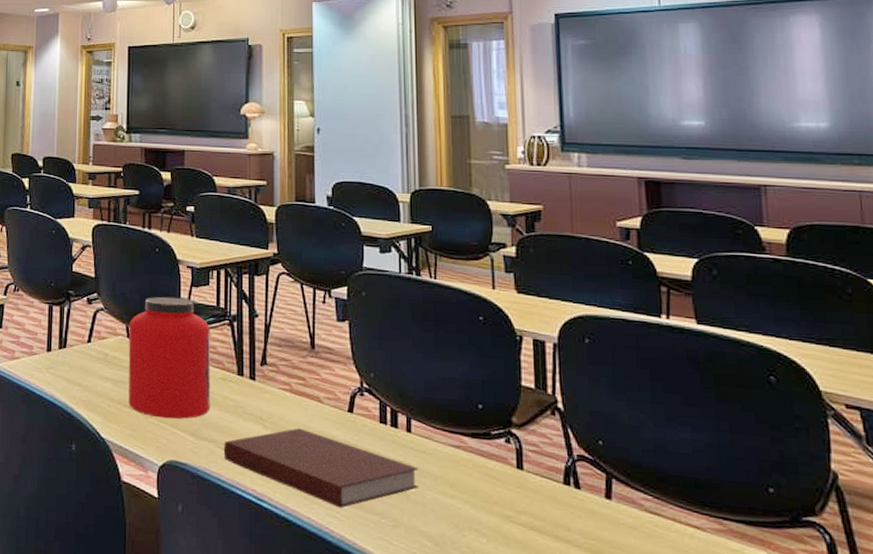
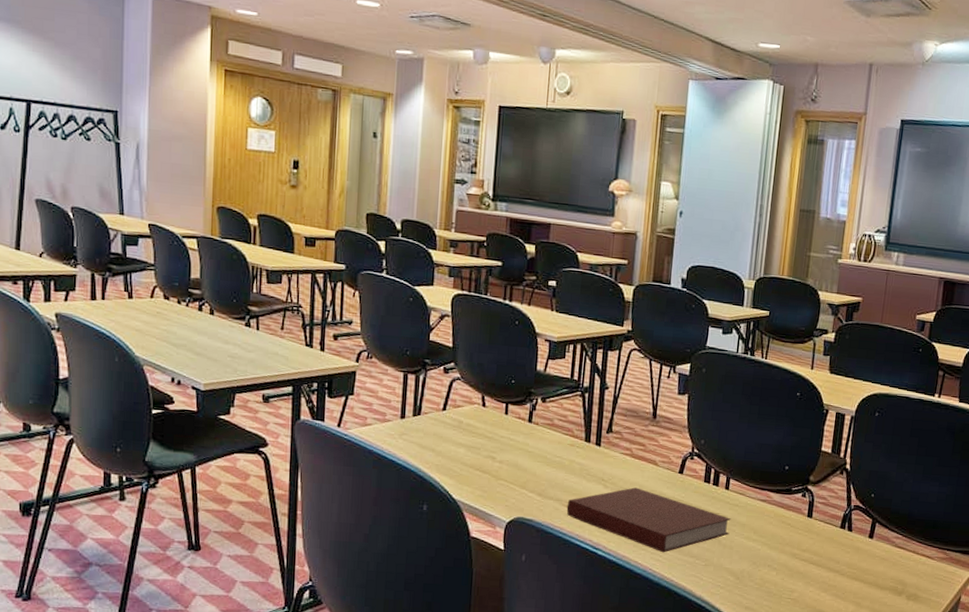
protein powder: present [128,296,211,420] -> none [480,368,563,481]

